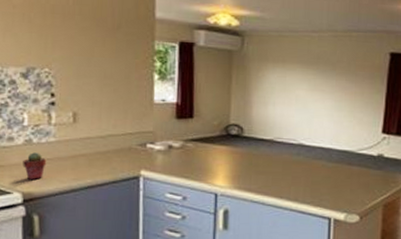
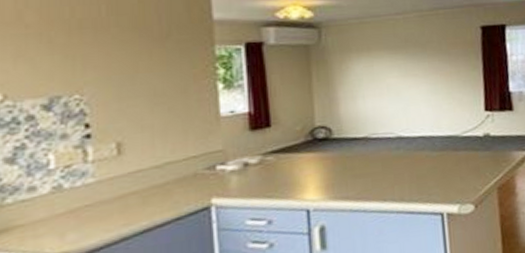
potted succulent: present [23,152,47,180] -> none [51,200,85,236]

